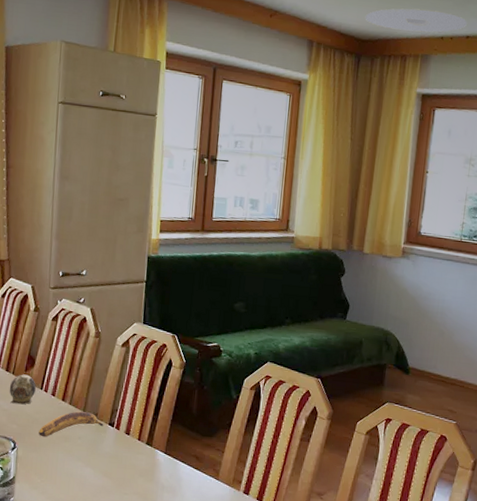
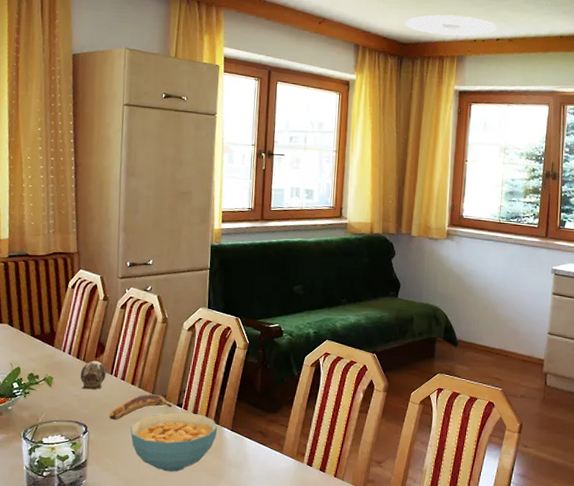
cereal bowl: none [59,431,151,494] -> present [130,412,218,472]

